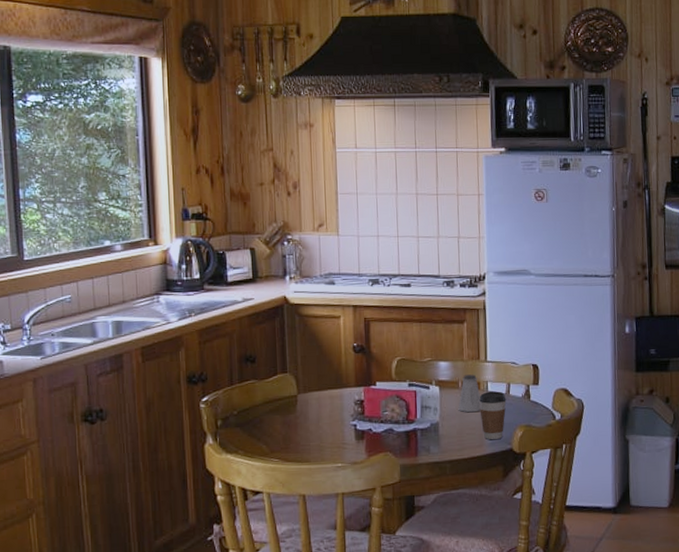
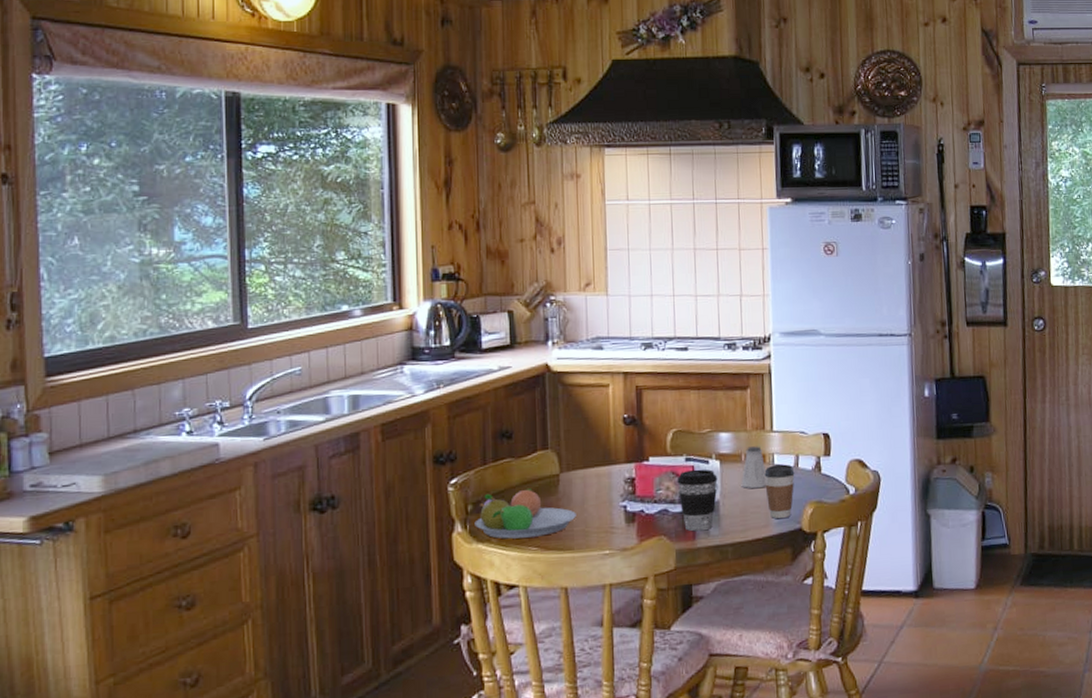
fruit bowl: none [224,407,312,451] -> present [474,488,576,539]
coffee cup: none [401,393,437,449] -> present [677,469,718,532]

